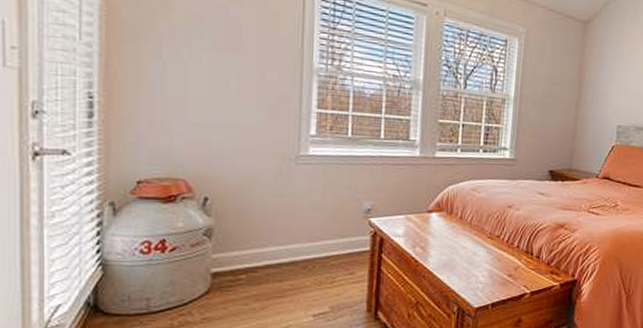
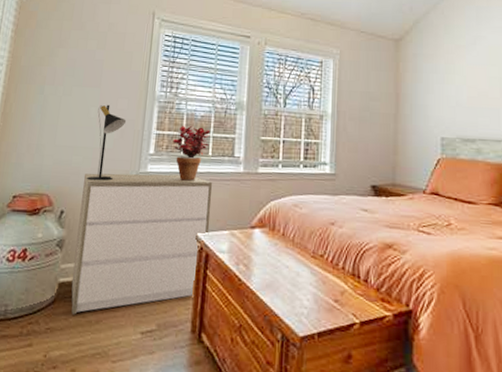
dresser: none [227,155,386,304] -> present [71,173,213,315]
table lamp: none [234,75,279,165] -> present [87,104,127,181]
potted plant: none [337,104,382,165] -> present [172,125,211,181]

